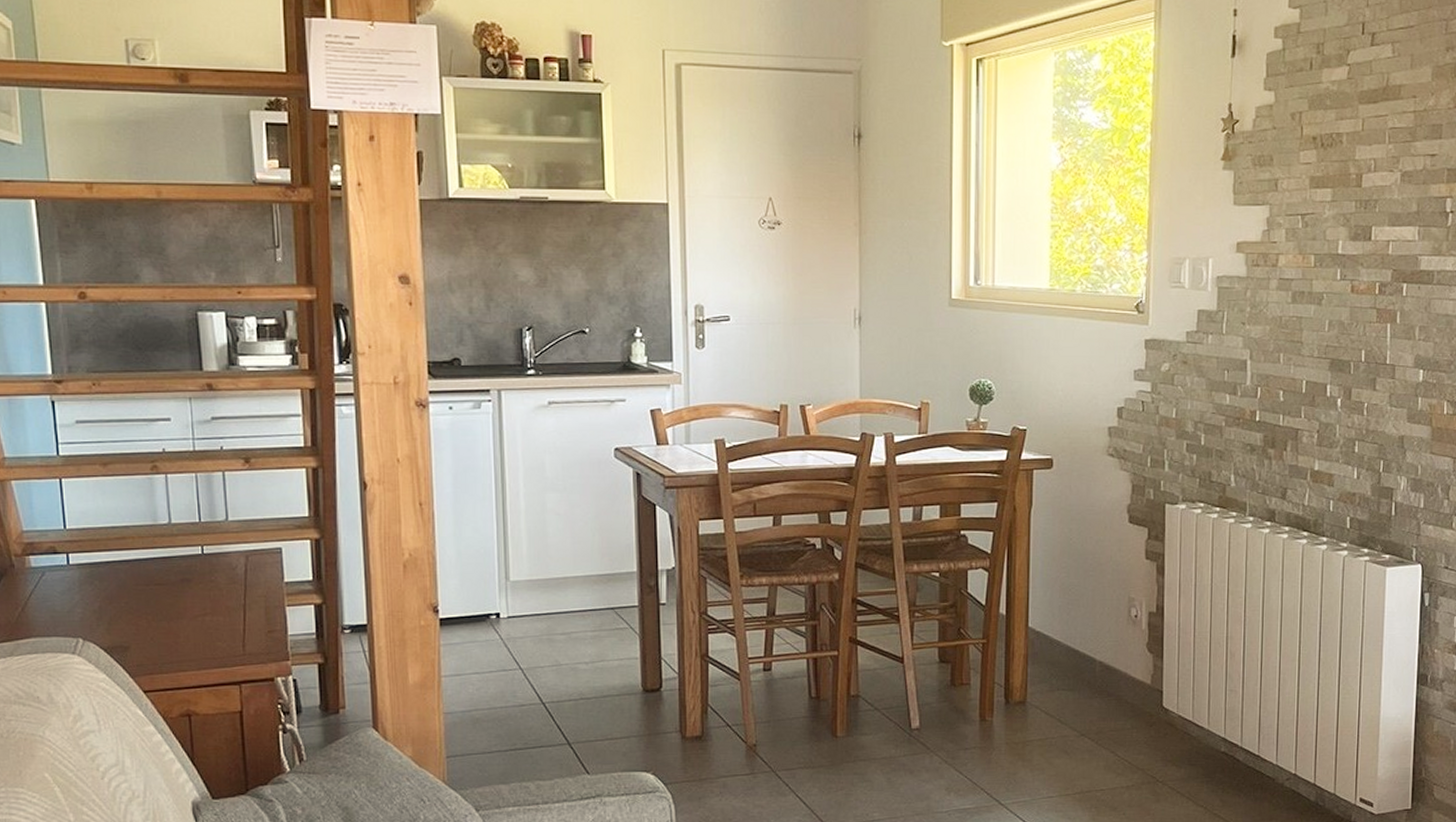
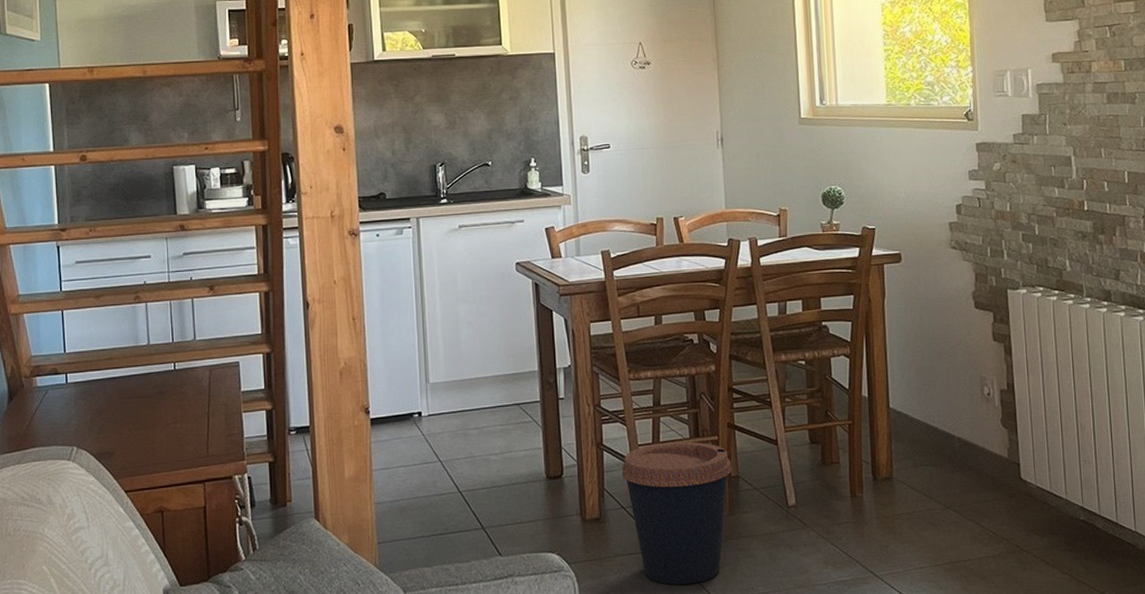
coffee cup: none [728,656,851,809] -> present [621,441,732,585]

